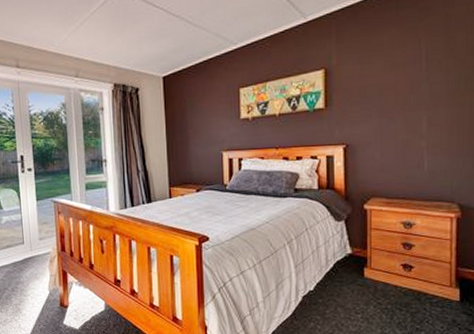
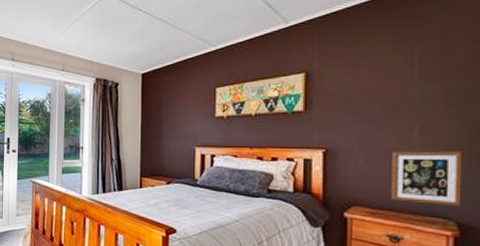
picture frame: none [404,139,463,190] -> present [391,151,463,206]

